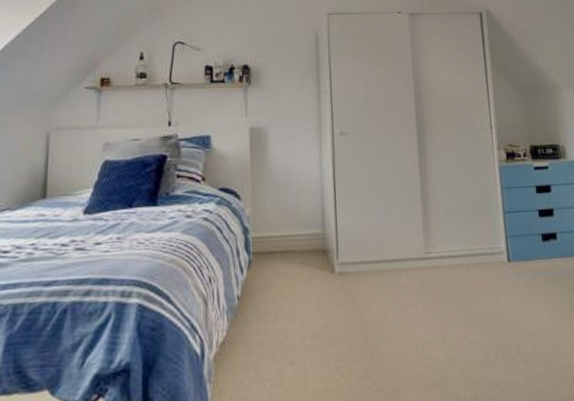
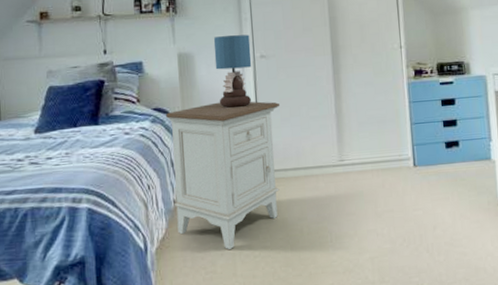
nightstand: none [234,183,361,358] -> present [166,101,281,250]
table lamp: none [289,109,330,190] -> present [213,34,252,108]

